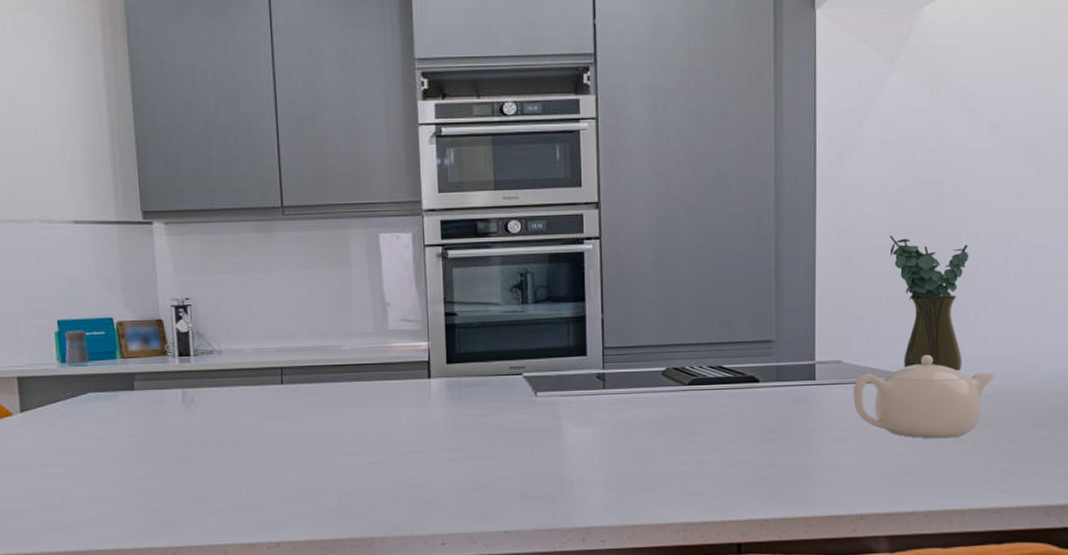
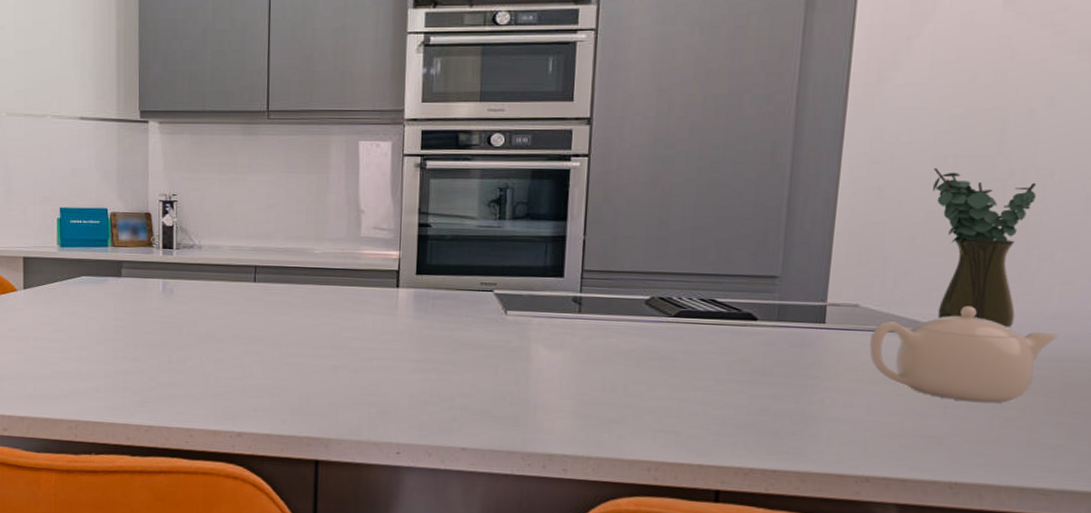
salt shaker: present [65,330,90,367] -> none [64,218,85,251]

